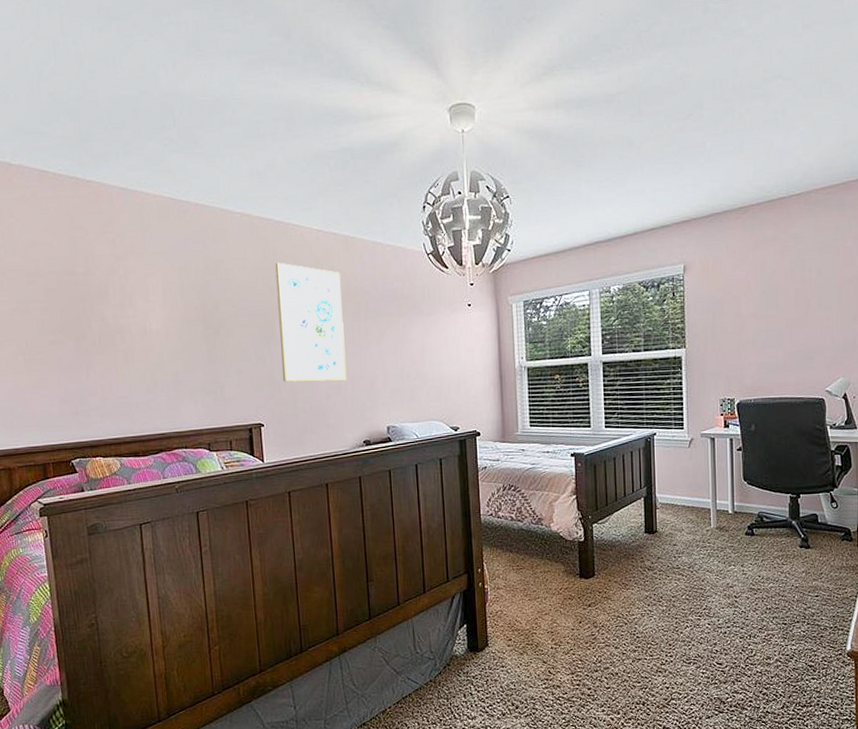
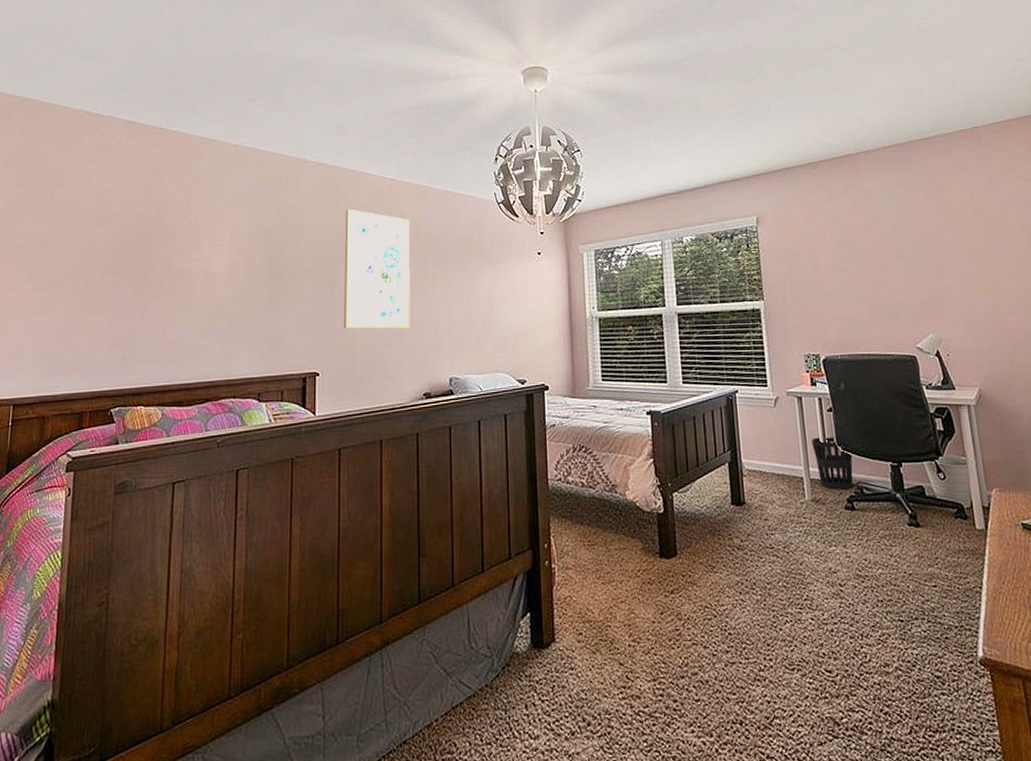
wastebasket: none [721,473,757,519] -> present [812,437,853,490]

